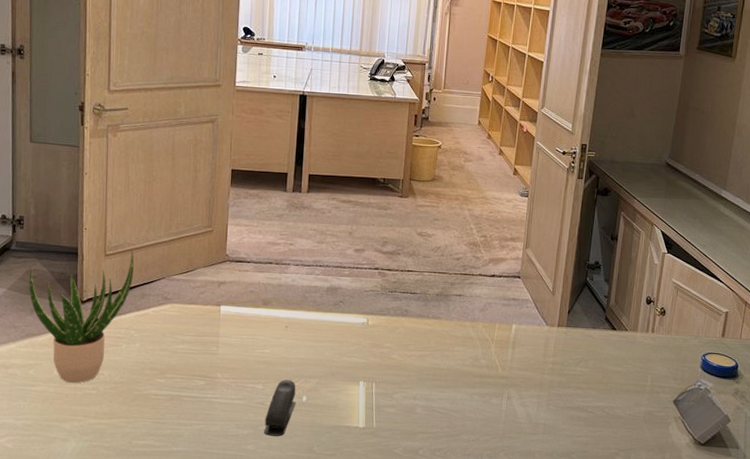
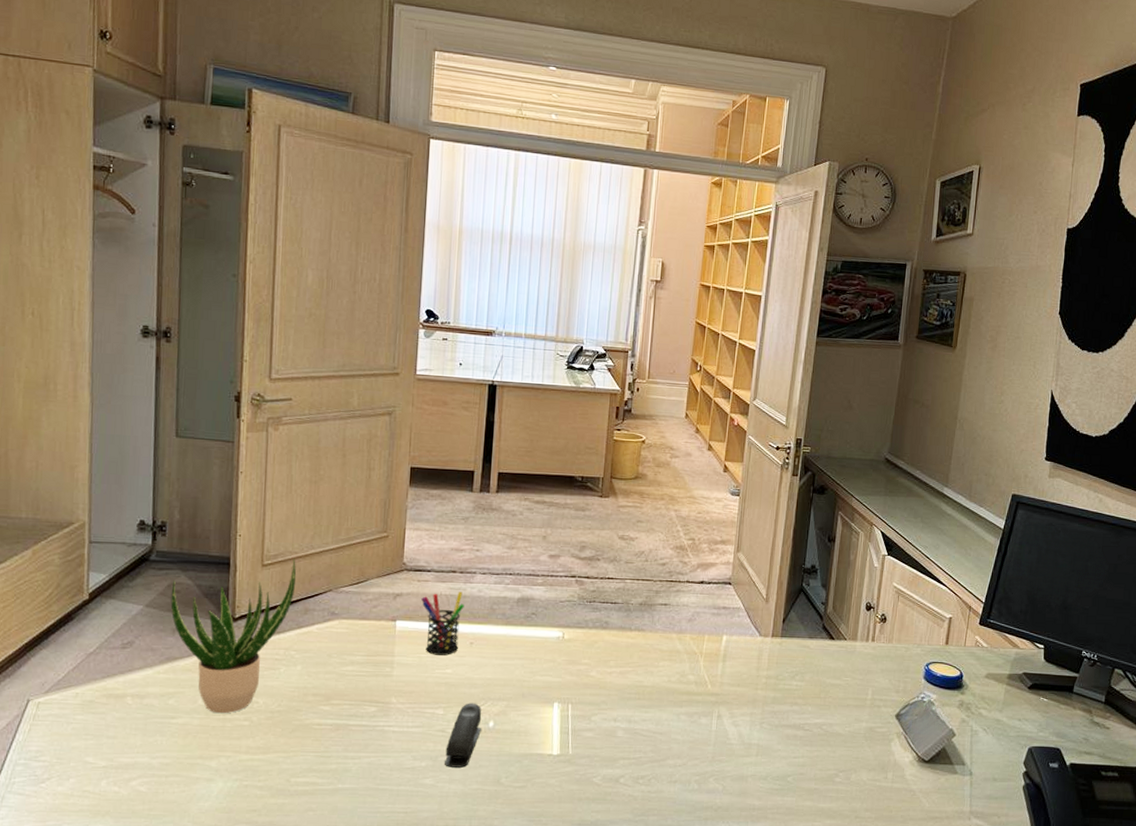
pen holder: none [241,281,280,337] -> present [420,591,464,656]

